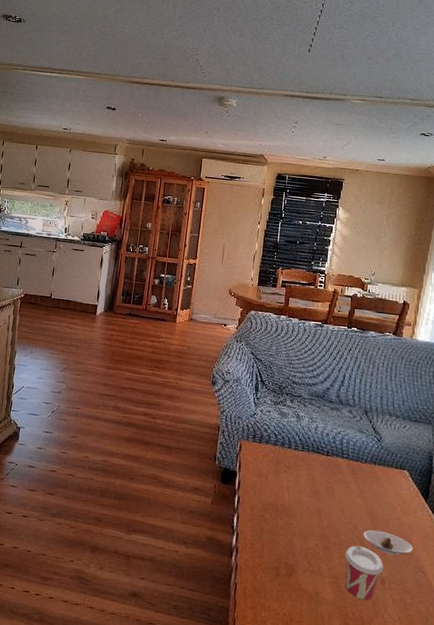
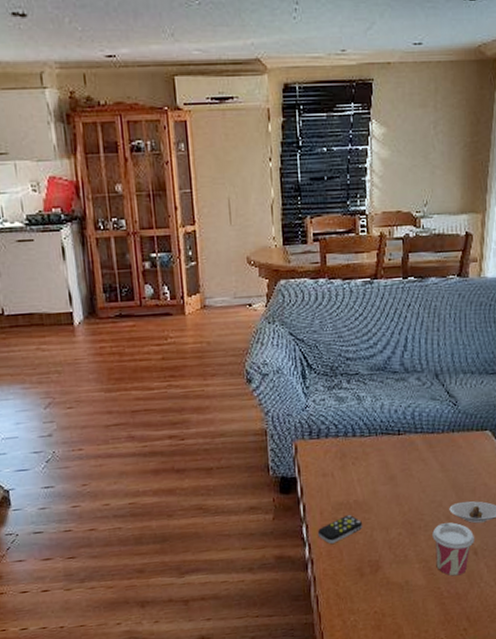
remote control: none [245,515,286,539] -> present [317,514,363,544]

